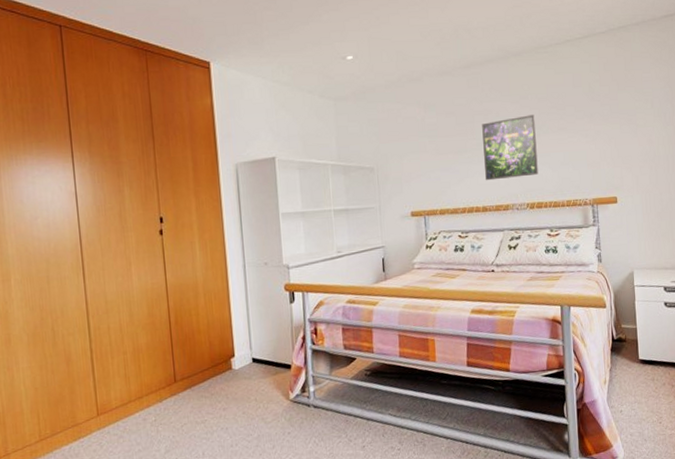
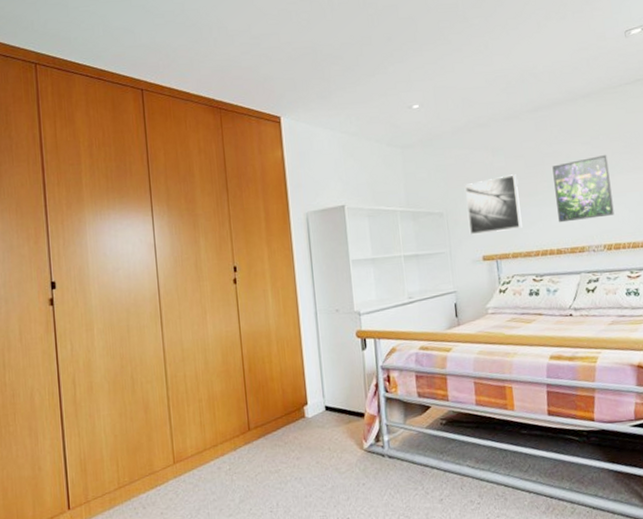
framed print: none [396,131,451,191] -> present [465,174,523,235]

